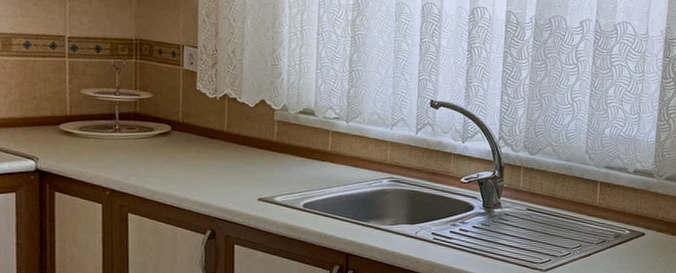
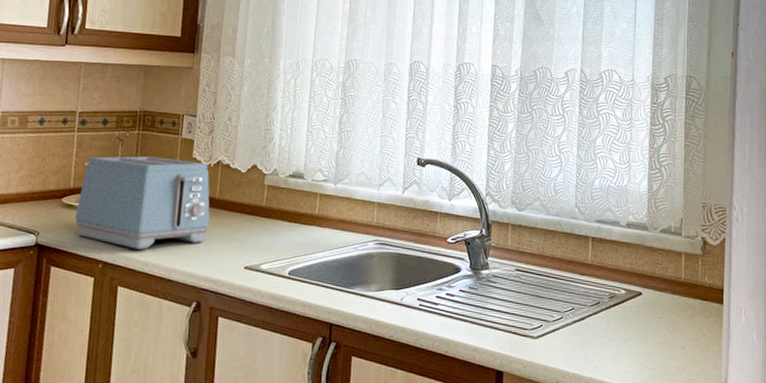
toaster: none [75,84,220,179] -> present [74,156,210,250]

